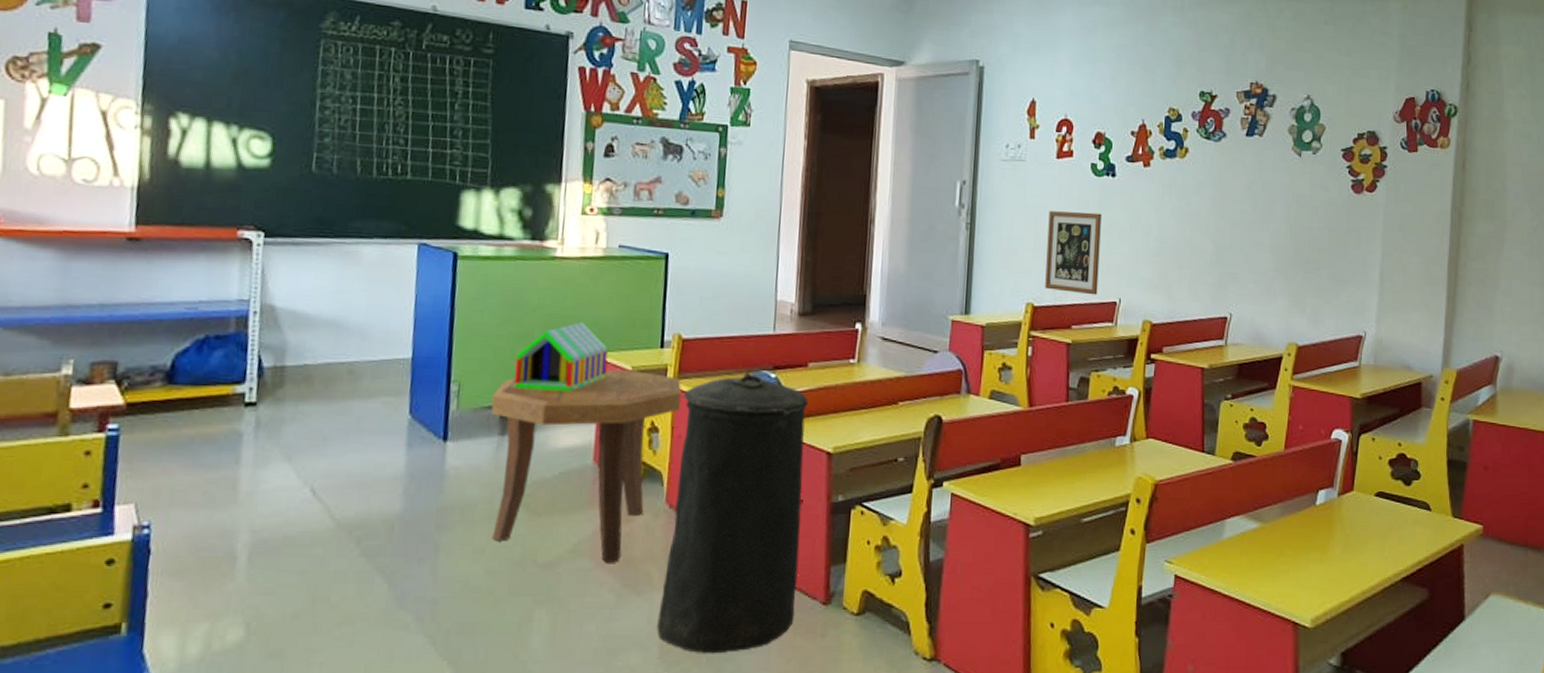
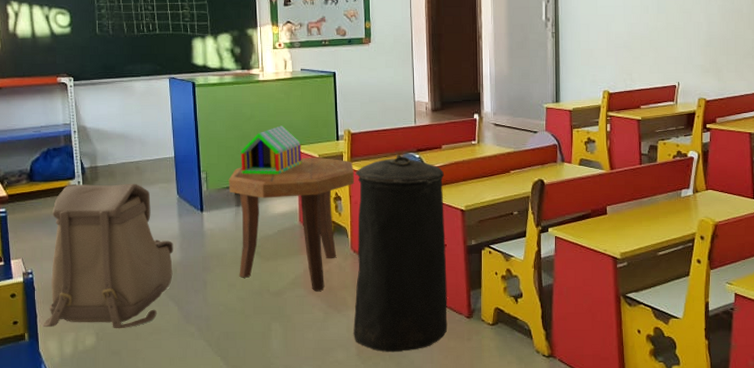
backpack: none [155,392,394,617] -> present [43,184,174,329]
wall art: present [1045,211,1101,295] -> none [617,16,660,81]

